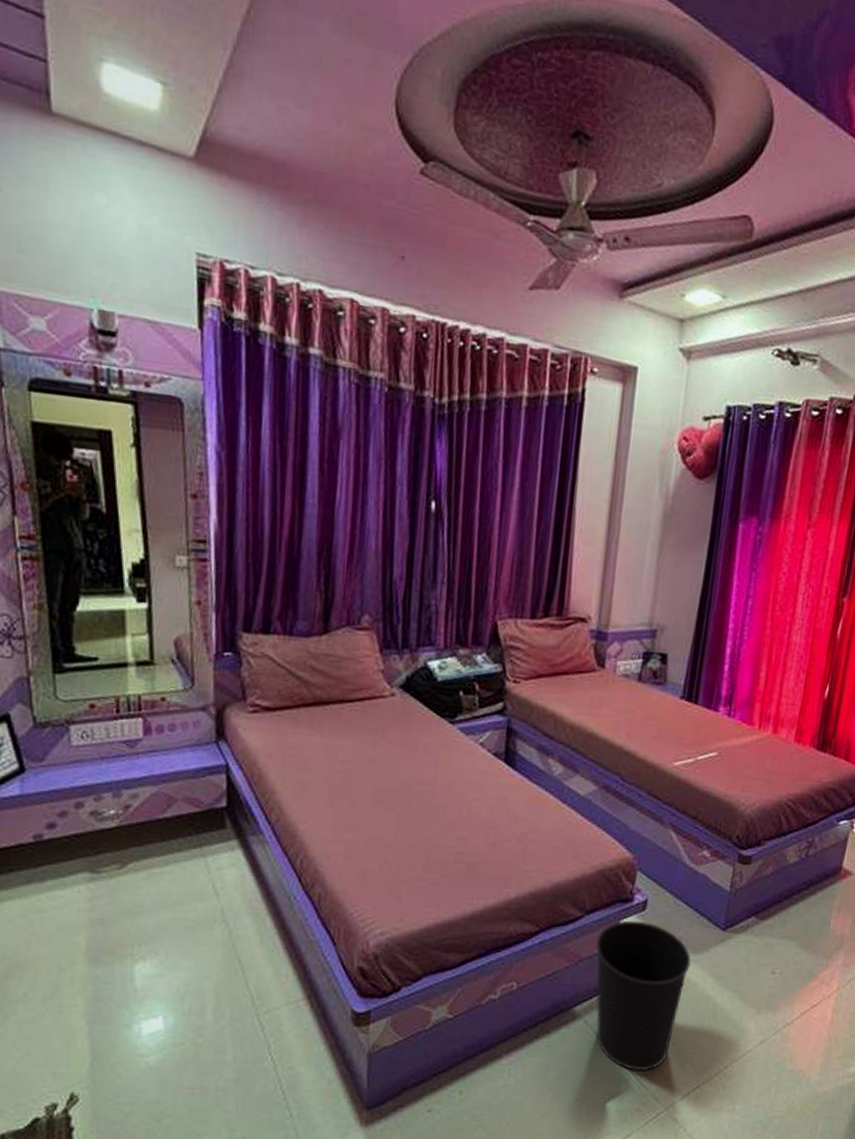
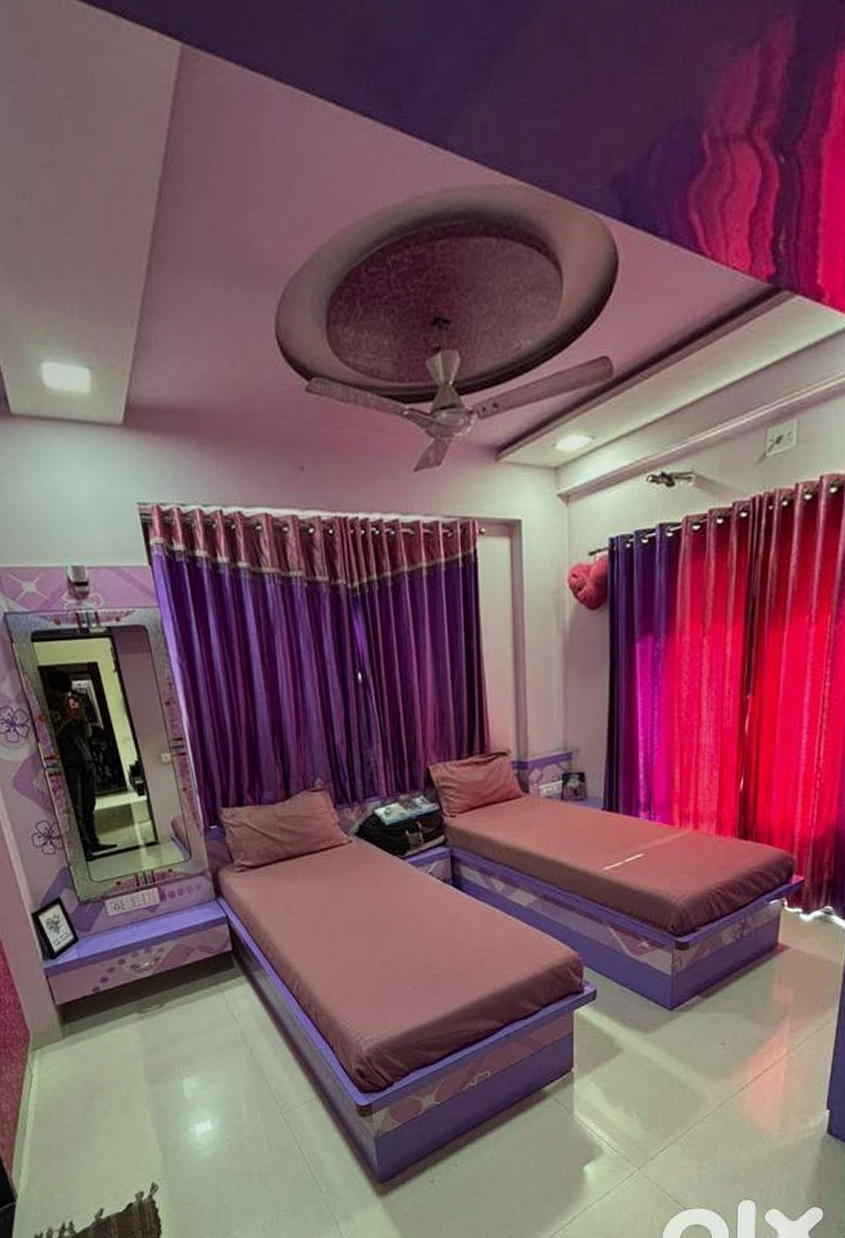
wastebasket: present [595,920,691,1071] -> none [554,1009,644,1138]

